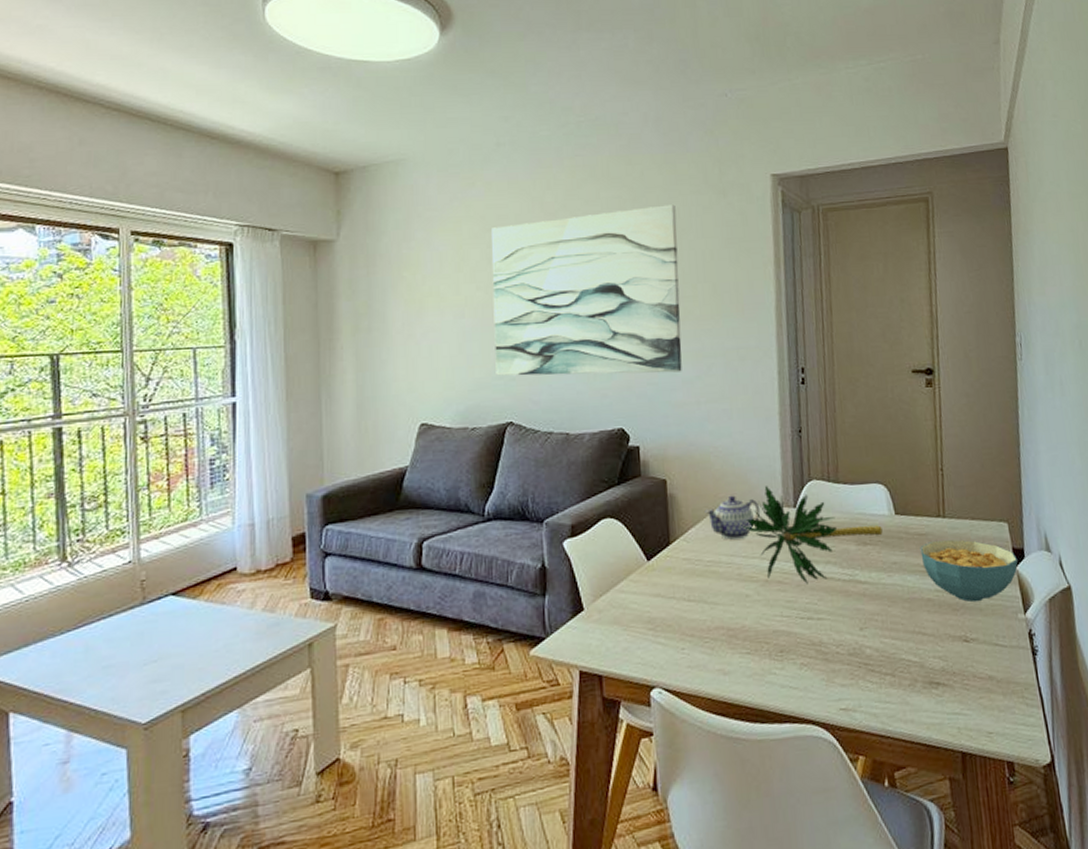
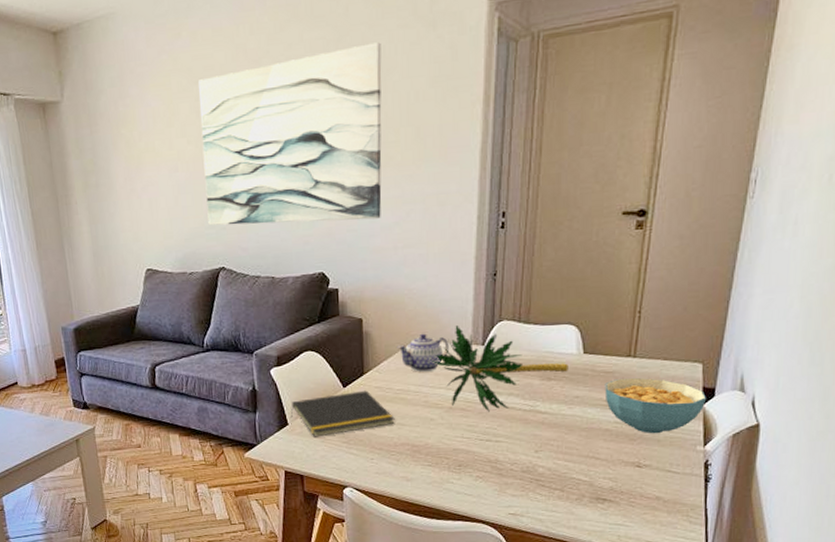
notepad: none [586,563,707,625] -> present [290,390,395,437]

